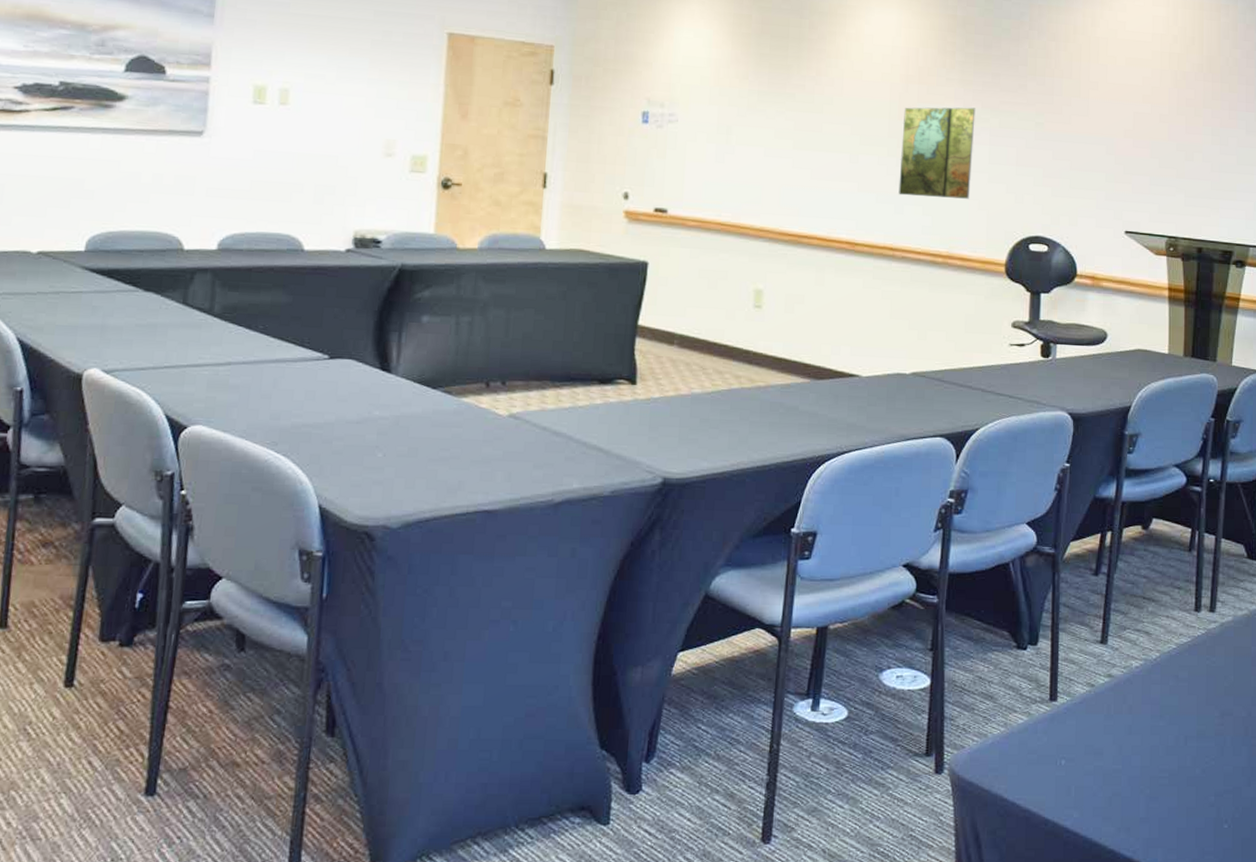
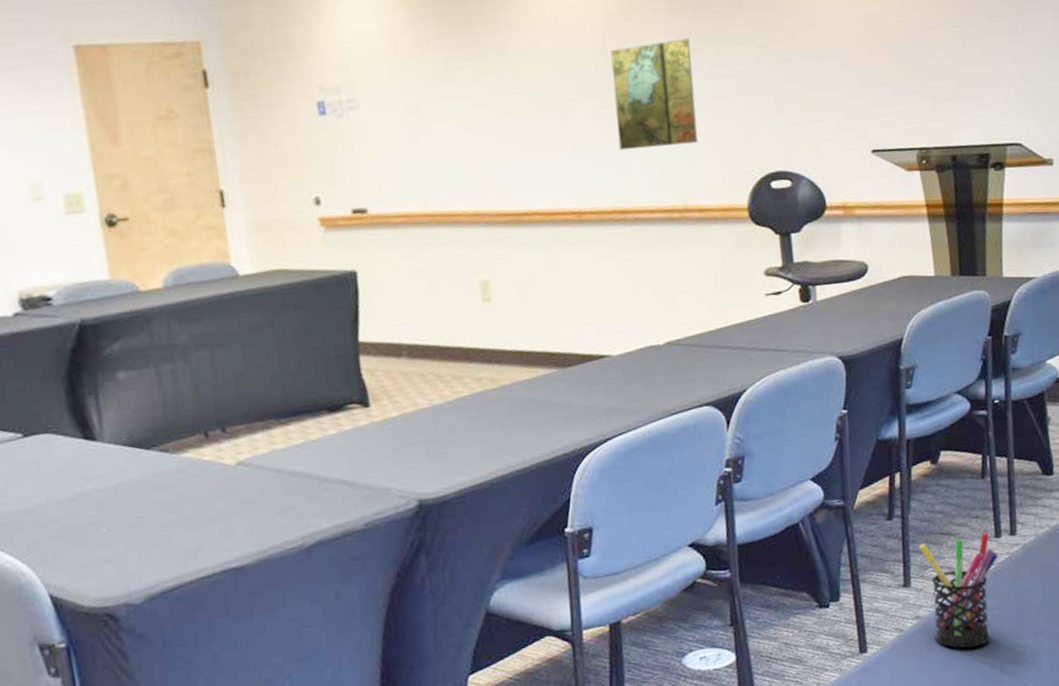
pen holder: none [1120,604,1195,715] -> present [919,532,998,649]

